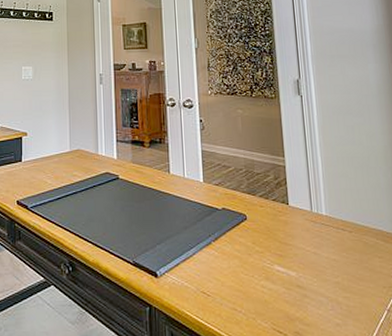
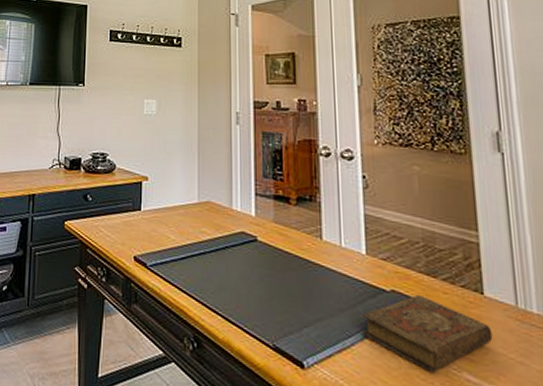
book: none [200,209,295,267] -> present [361,294,493,372]

